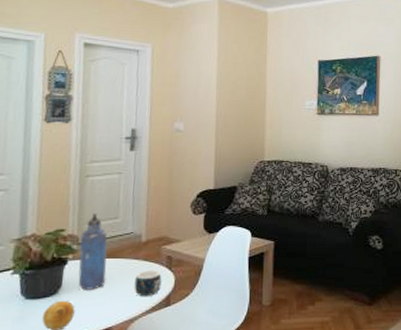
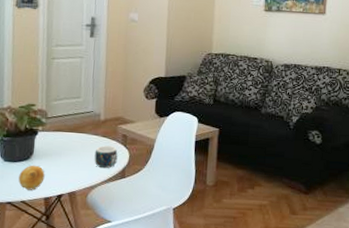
water bottle: present [78,214,108,290] -> none [47,92,71,159]

